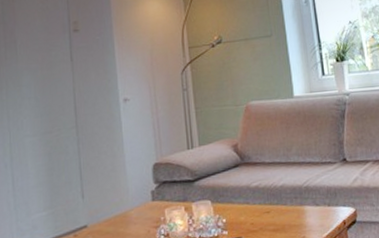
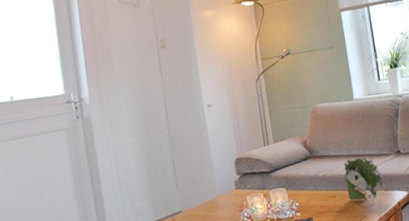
succulent plant: none [279,166,326,218] -> present [343,158,384,201]

